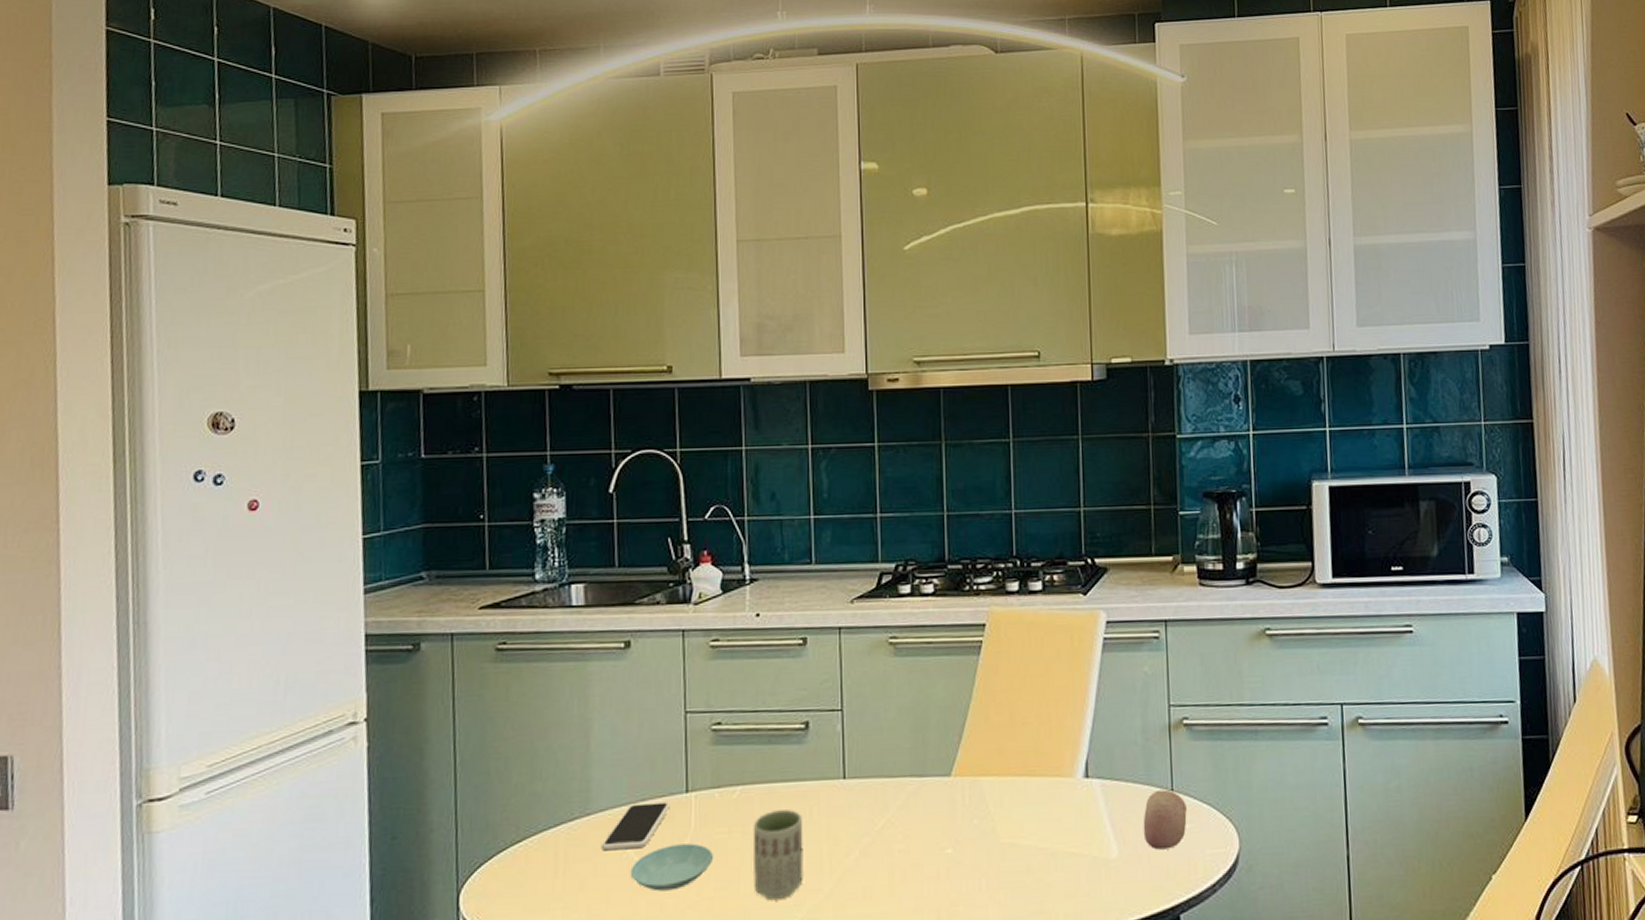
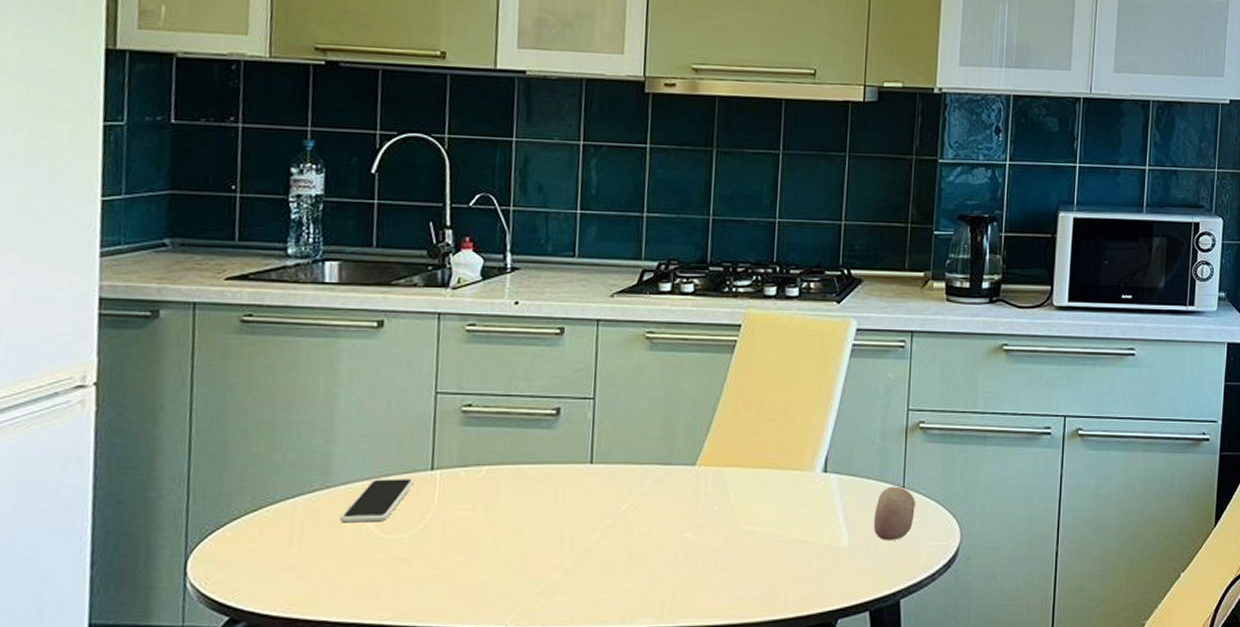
saucer: present [630,843,714,892] -> none [368,519,456,564]
cup: present [753,808,803,900] -> none [493,489,547,575]

